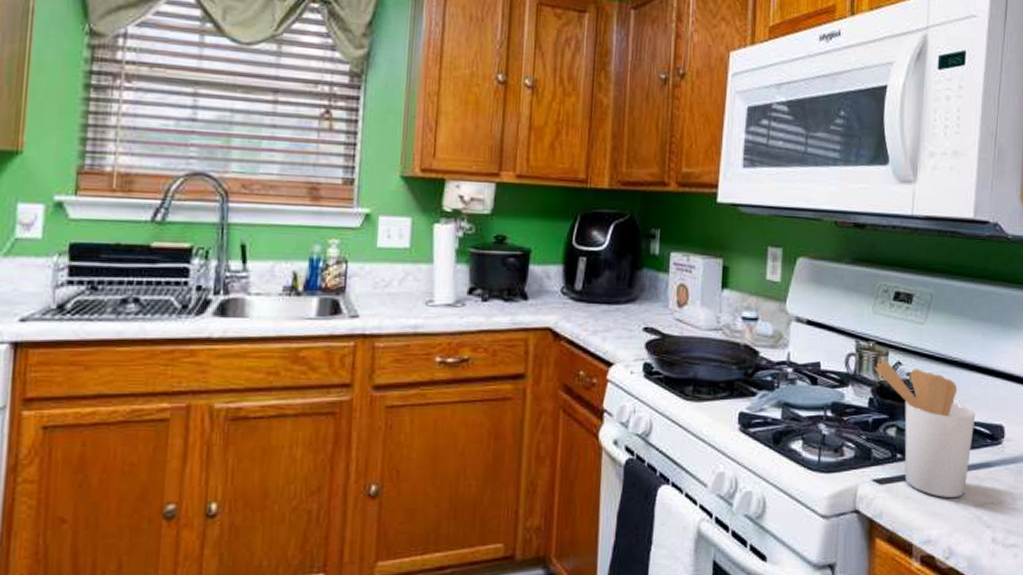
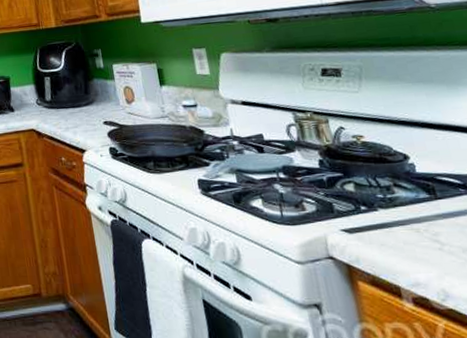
utensil holder: present [874,361,976,498] -> none [316,127,448,244]

